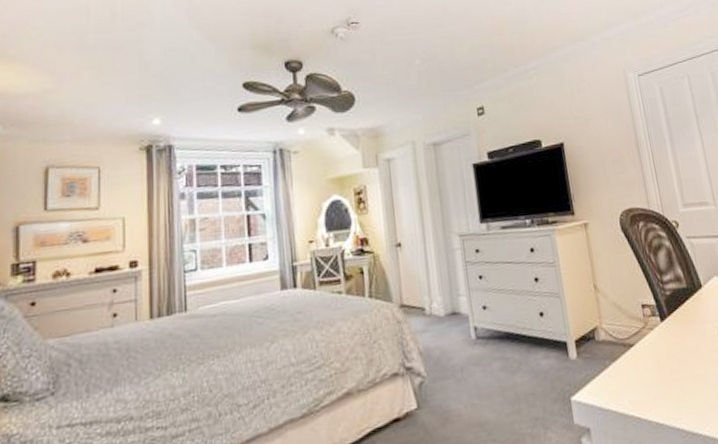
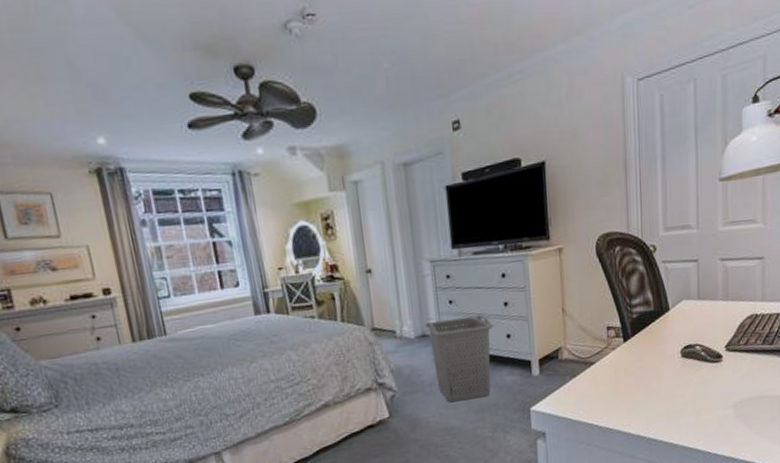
laundry basket: none [454,291,527,391] -> present [424,314,494,403]

